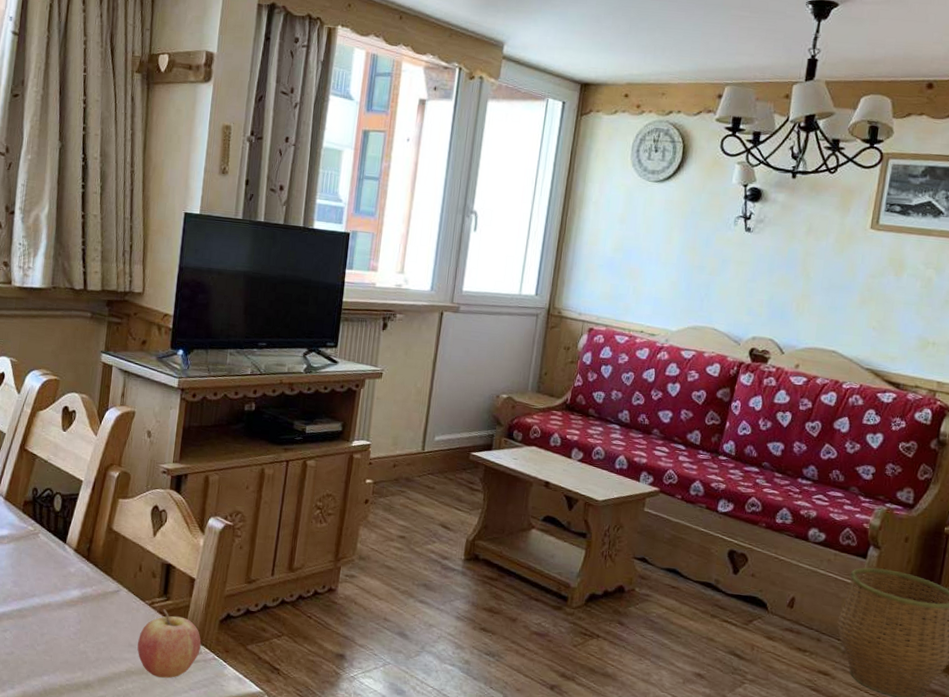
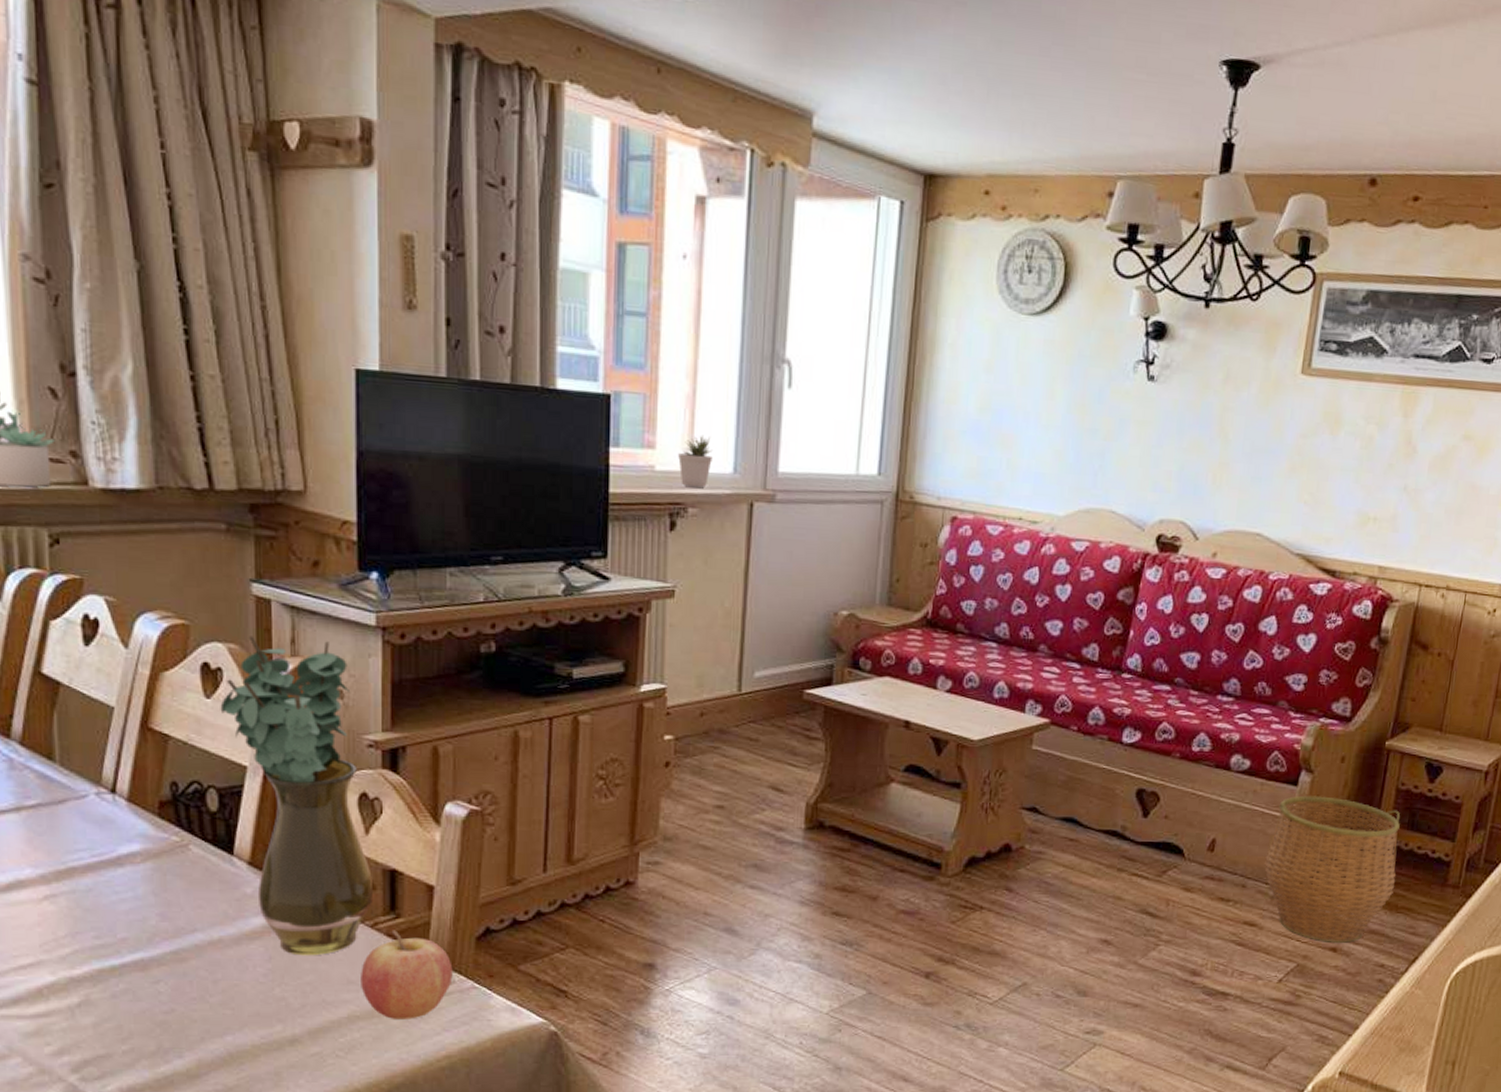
vase: none [71,390,156,623] -> present [220,636,374,956]
potted plant: none [392,263,417,300] -> present [678,435,713,487]

